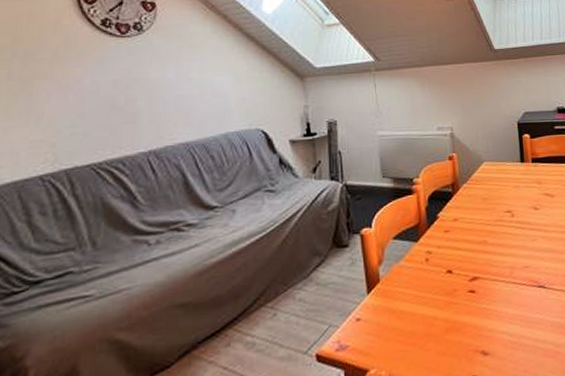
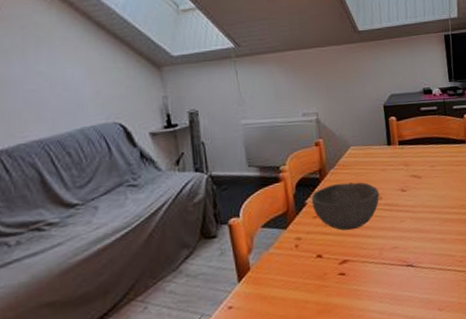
bowl: none [443,198,511,247] -> present [311,182,379,231]

